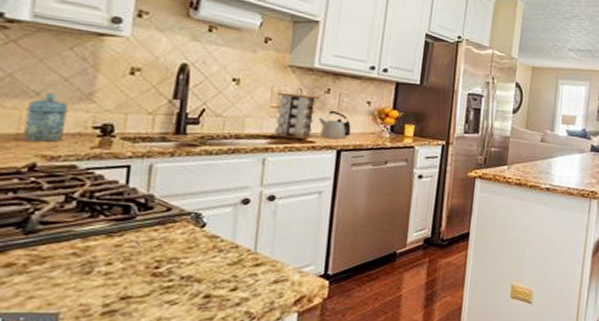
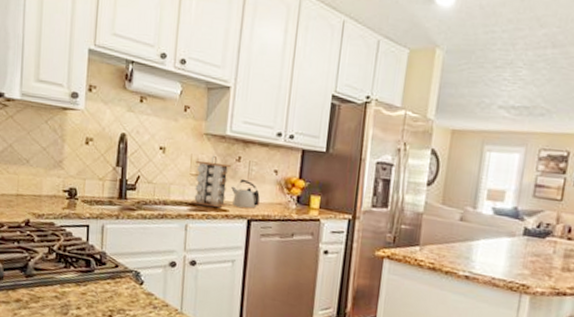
canister: present [22,92,70,143] -> none [20,160,48,203]

